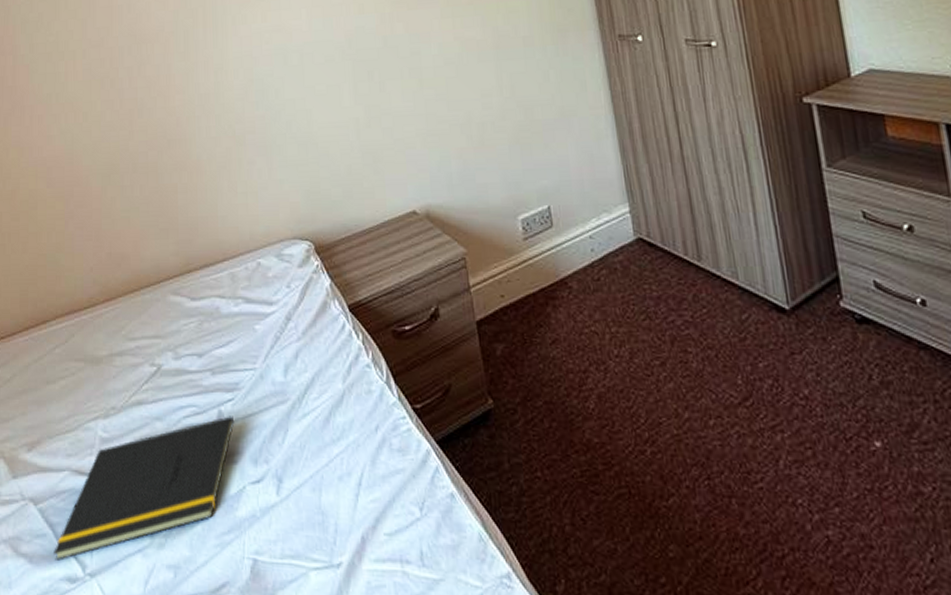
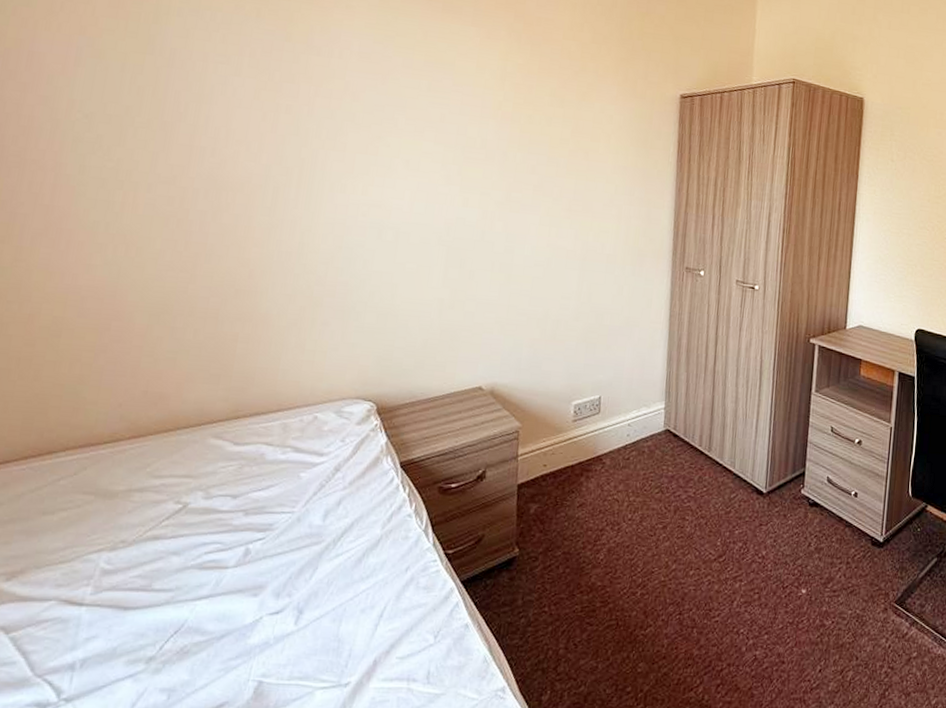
notepad: present [54,416,235,561] -> none [22,553,262,687]

